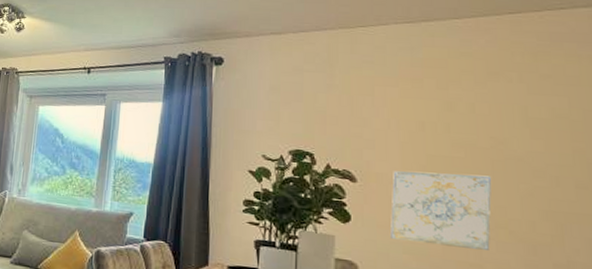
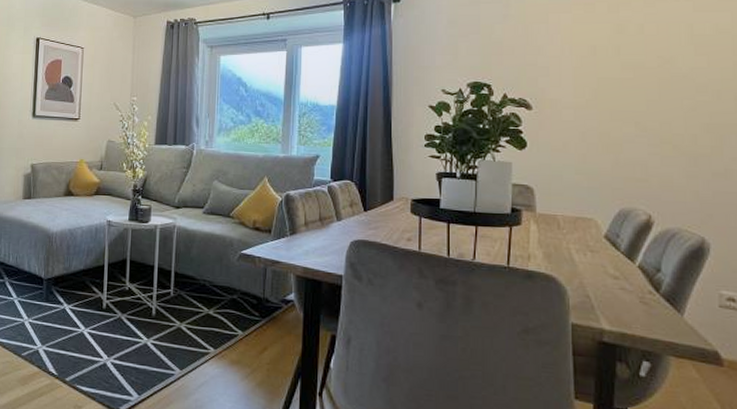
wall art: present [391,171,492,250] -> none [564,94,657,165]

